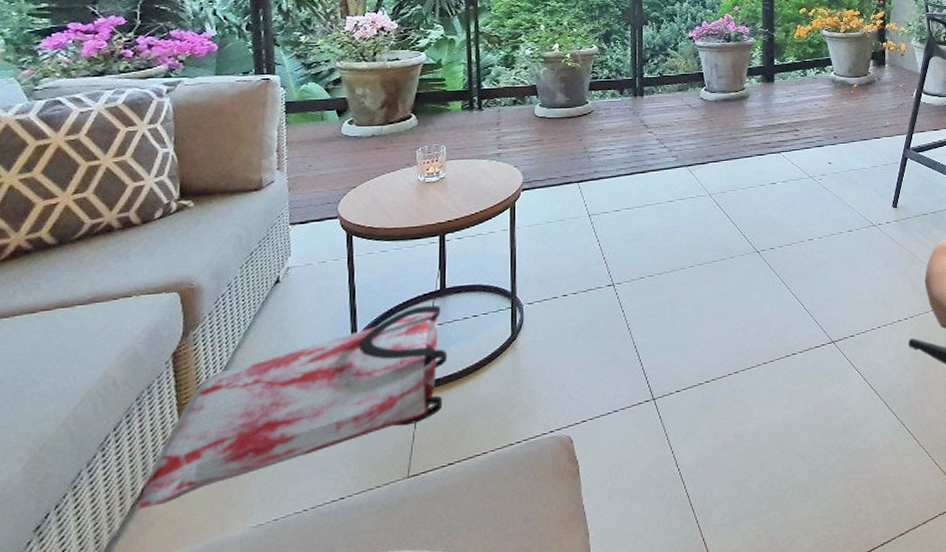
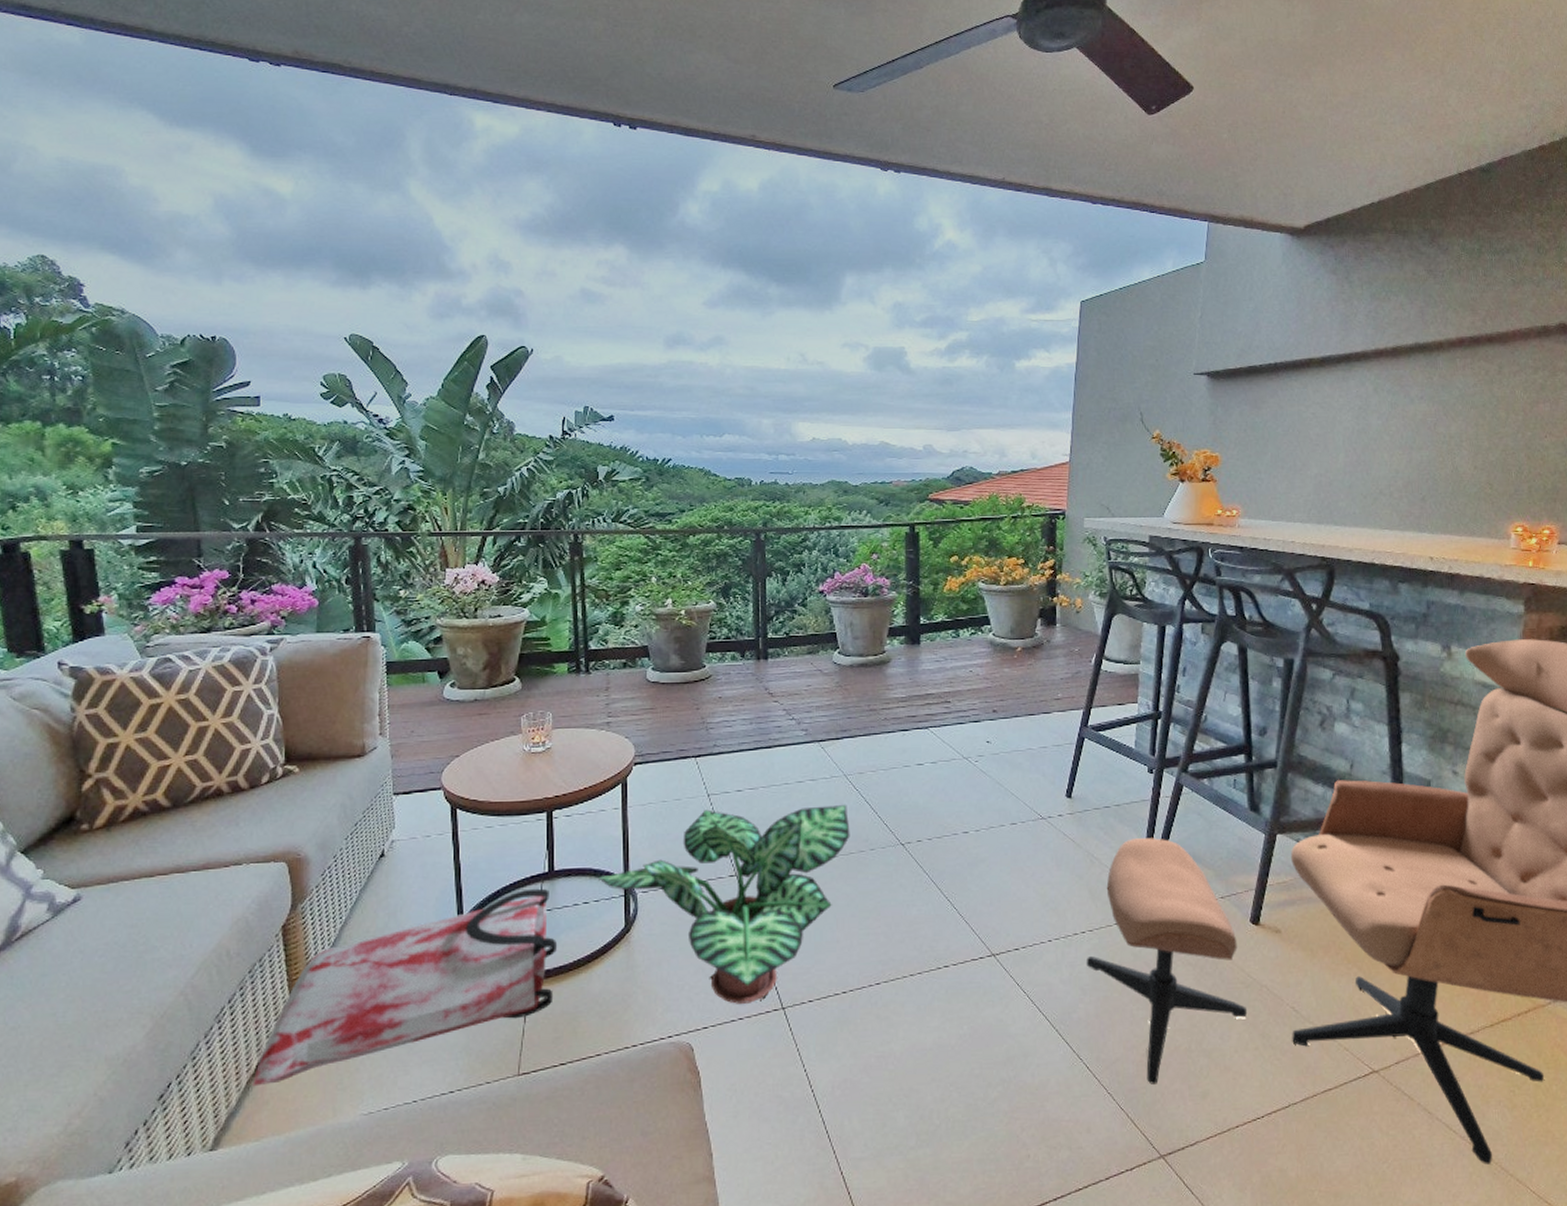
potted plant: none [486,219,714,398] -> present [597,804,850,1004]

